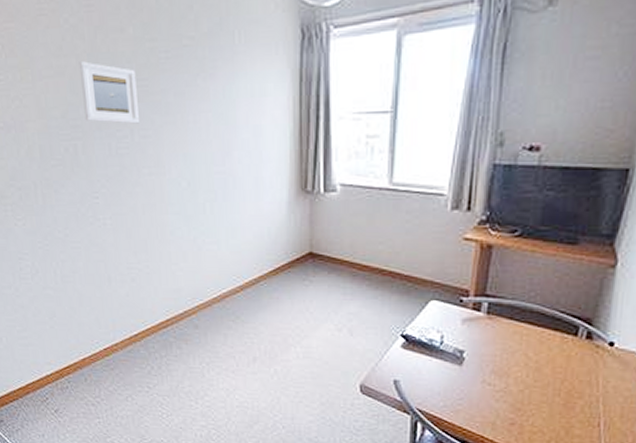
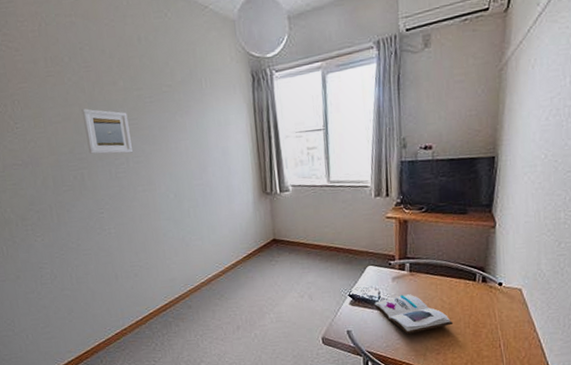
book: none [434,343,539,394] -> present [374,294,454,334]

